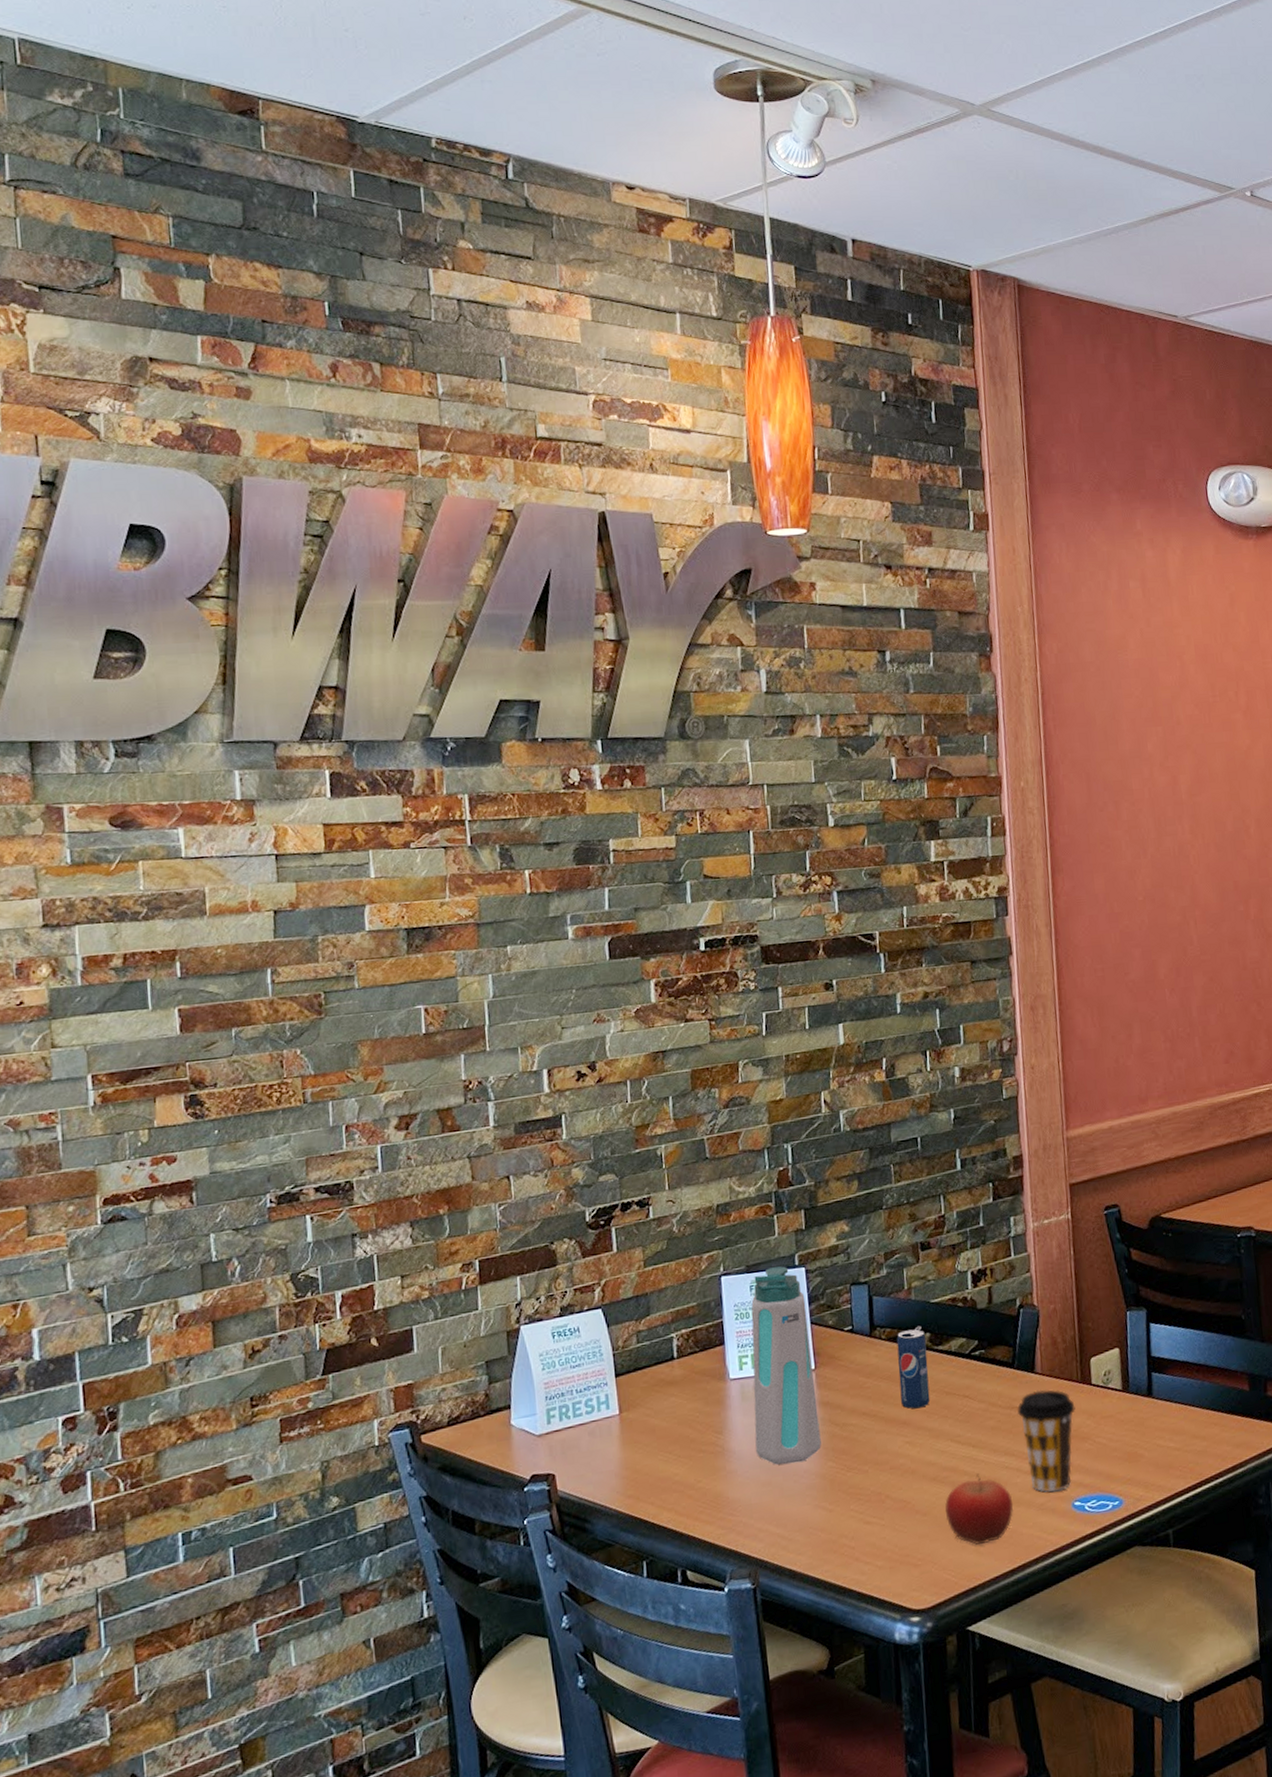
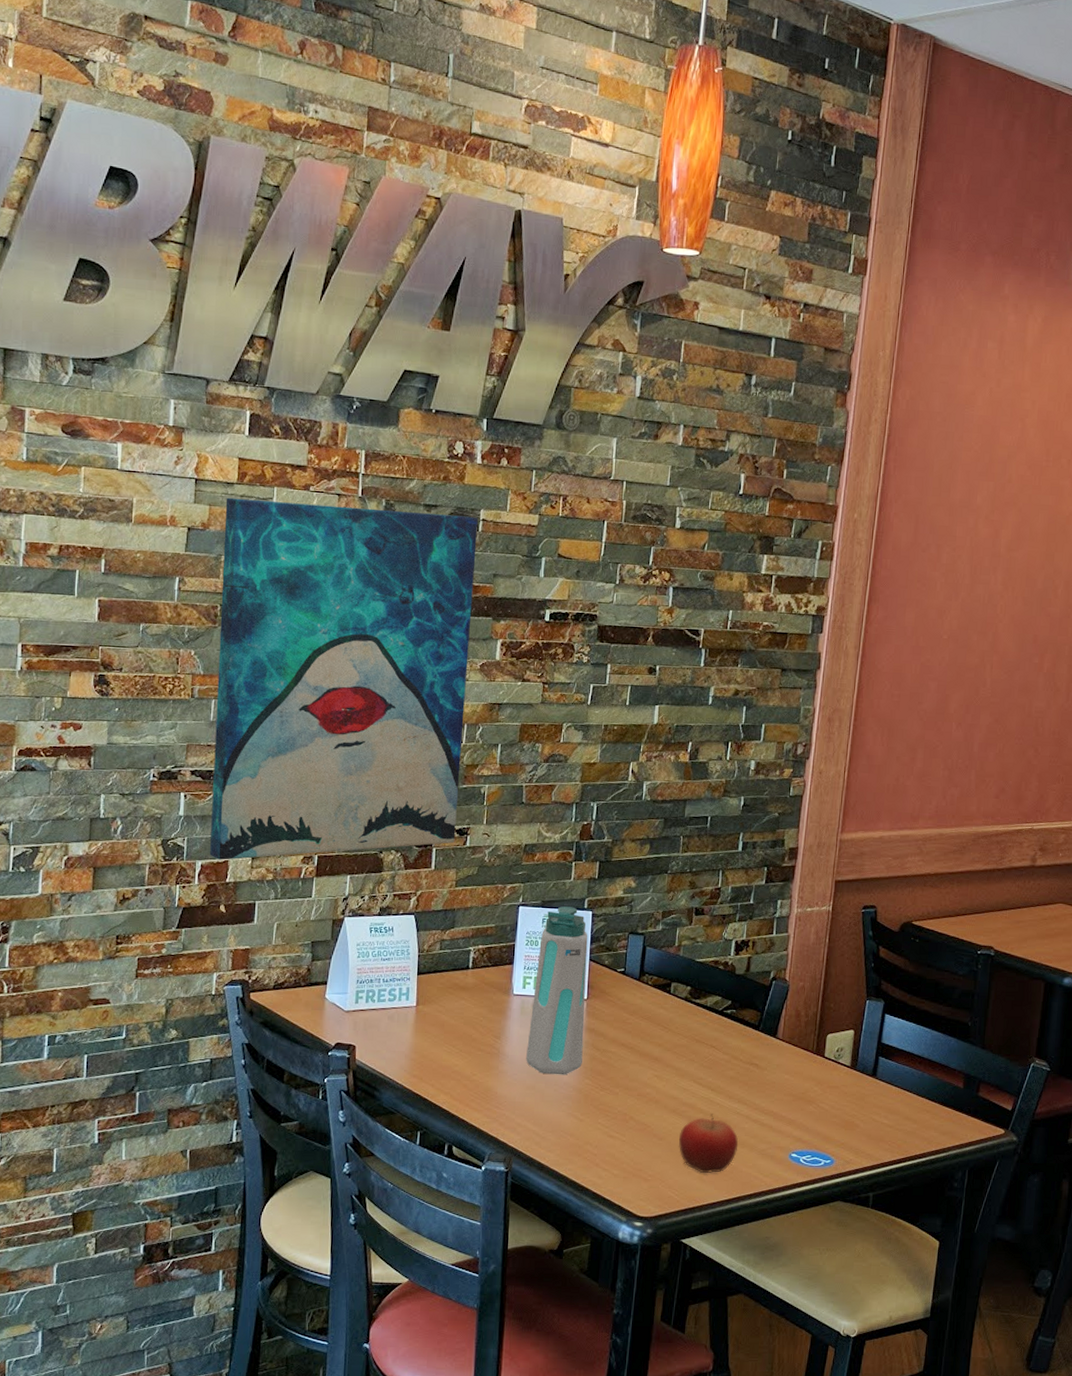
wall art: none [314,848,636,1286] -> present [210,497,478,860]
soda can: present [896,1326,930,1409] -> none [656,979,686,1049]
coffee cup: present [1017,1389,1076,1493] -> none [755,1053,807,1142]

